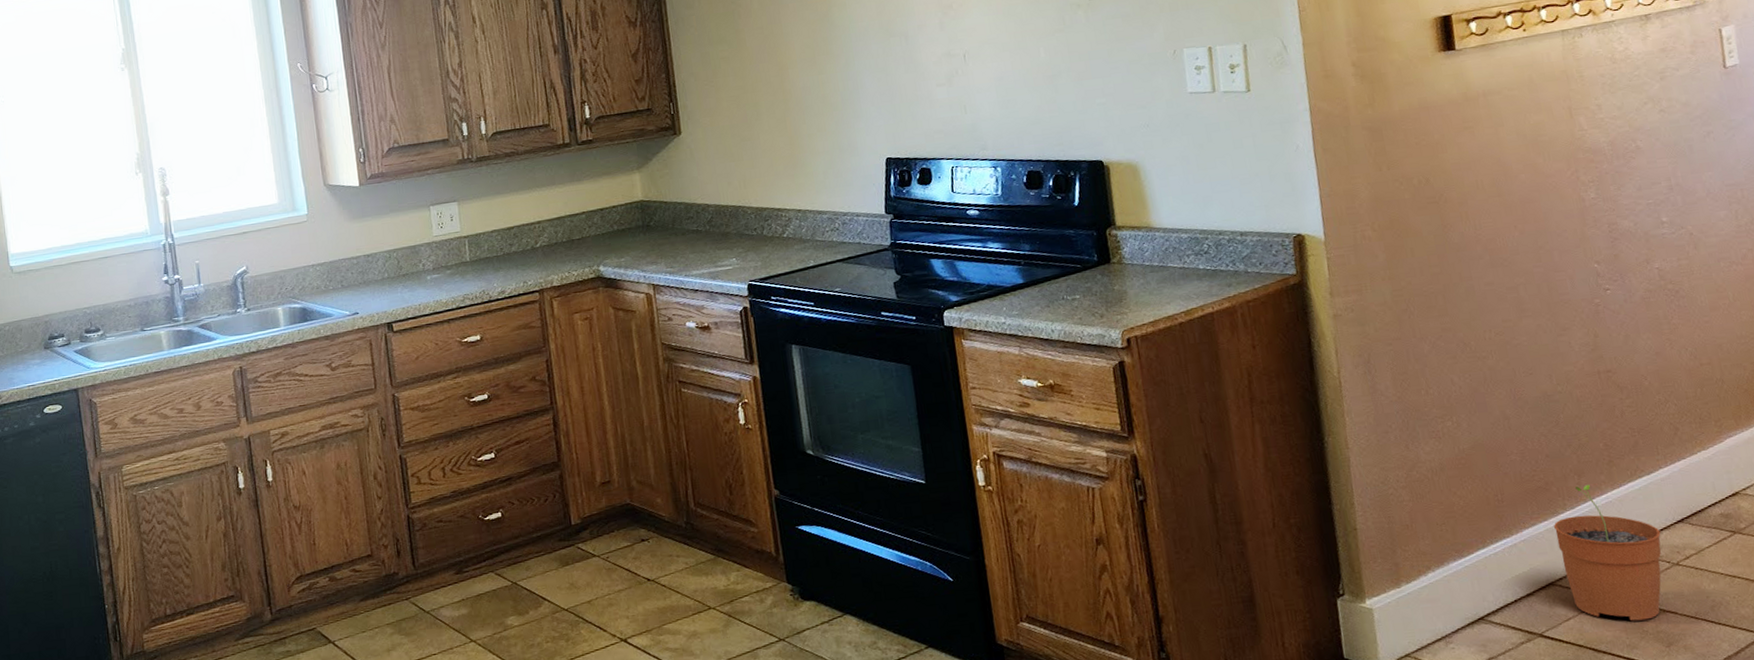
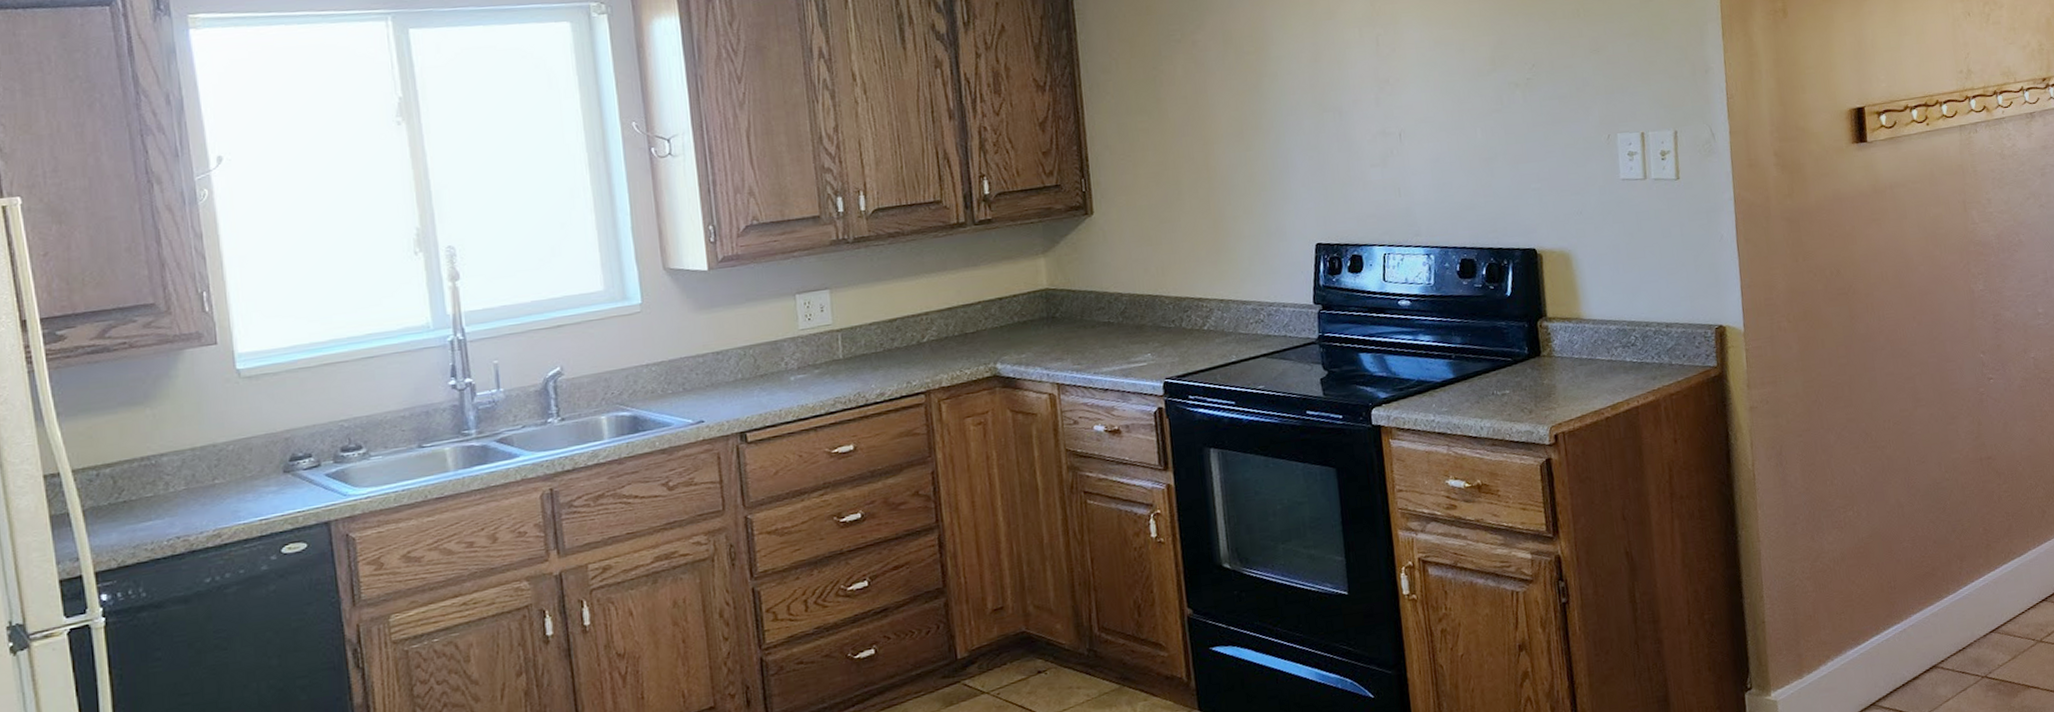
plant pot: present [1554,484,1662,621] -> none [1938,568,2028,699]

